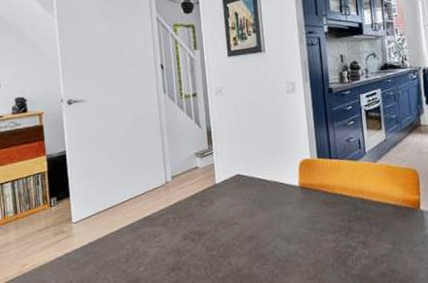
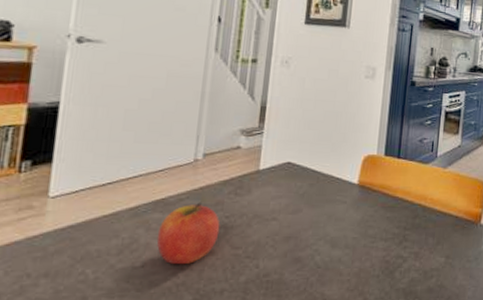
apple: none [150,215,196,267] -> present [156,202,220,265]

